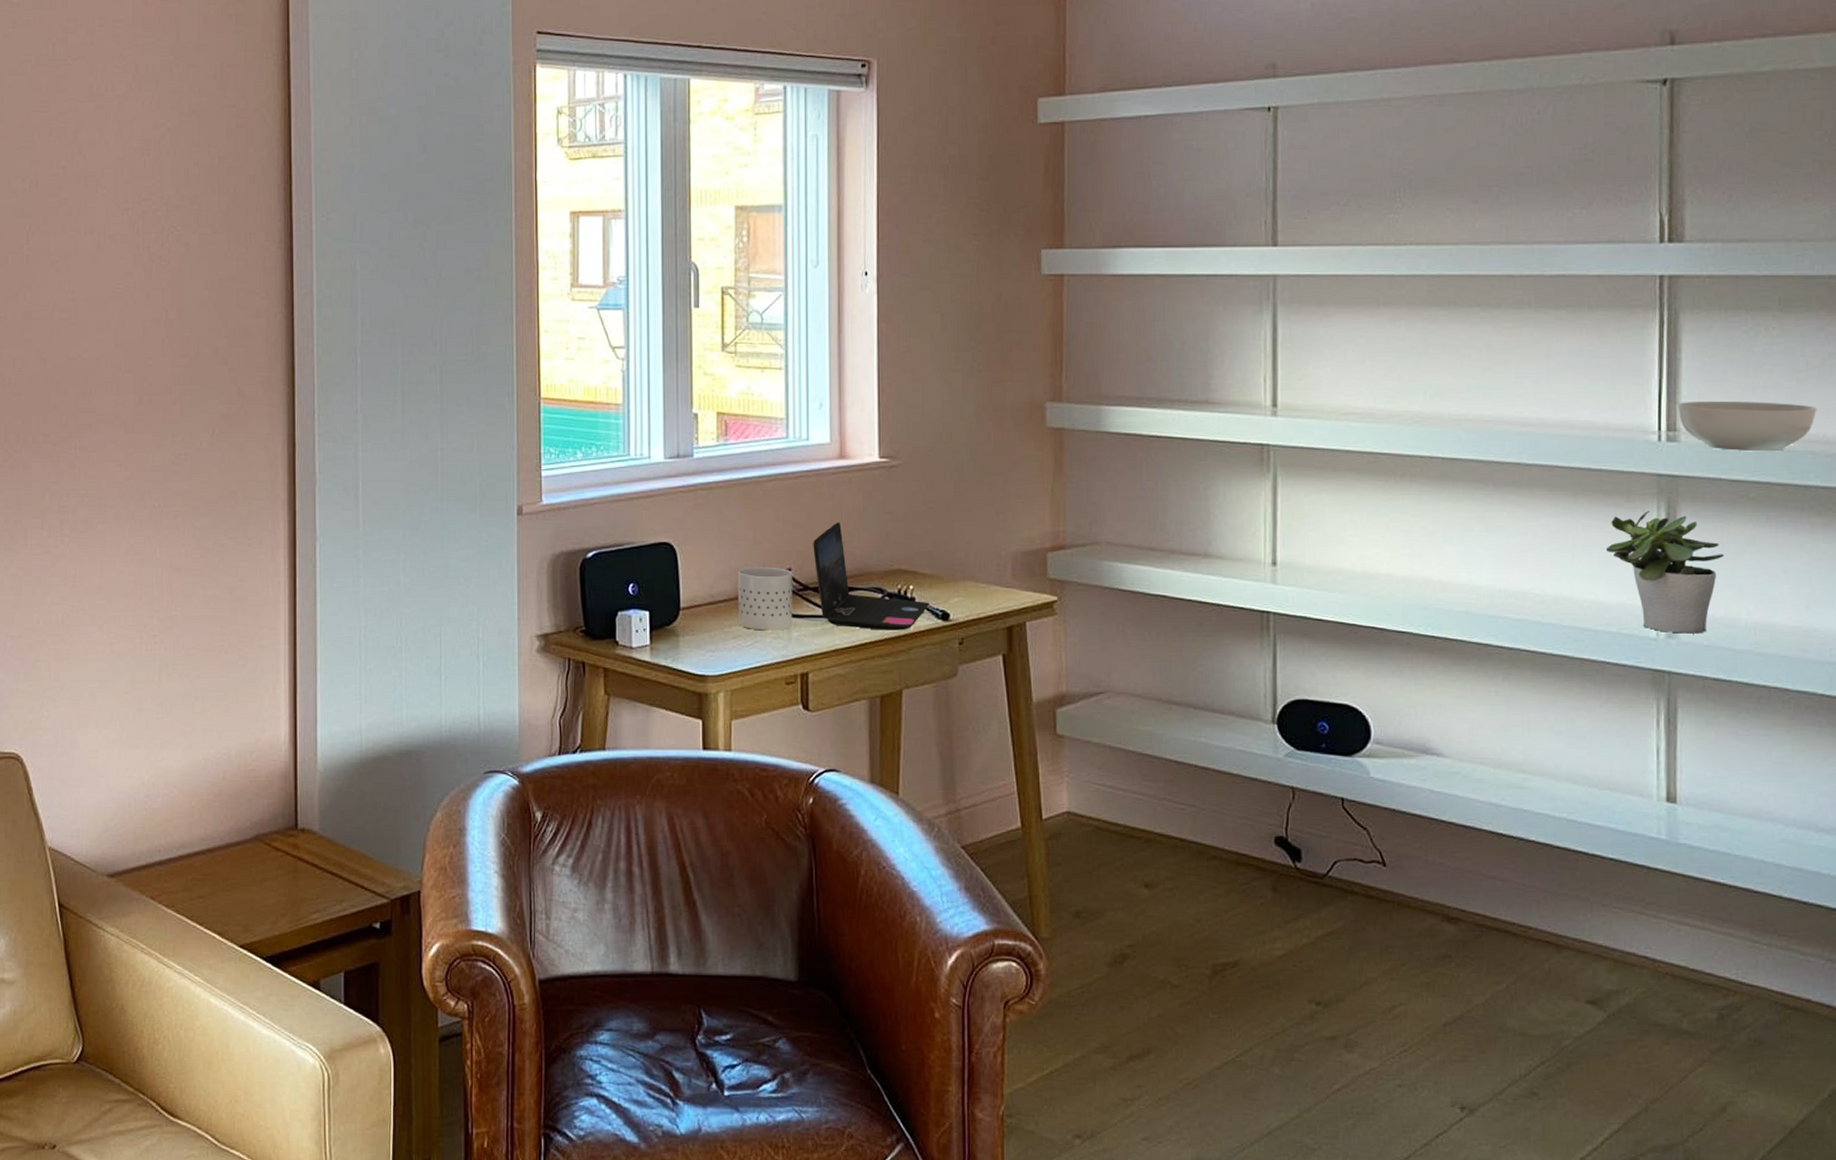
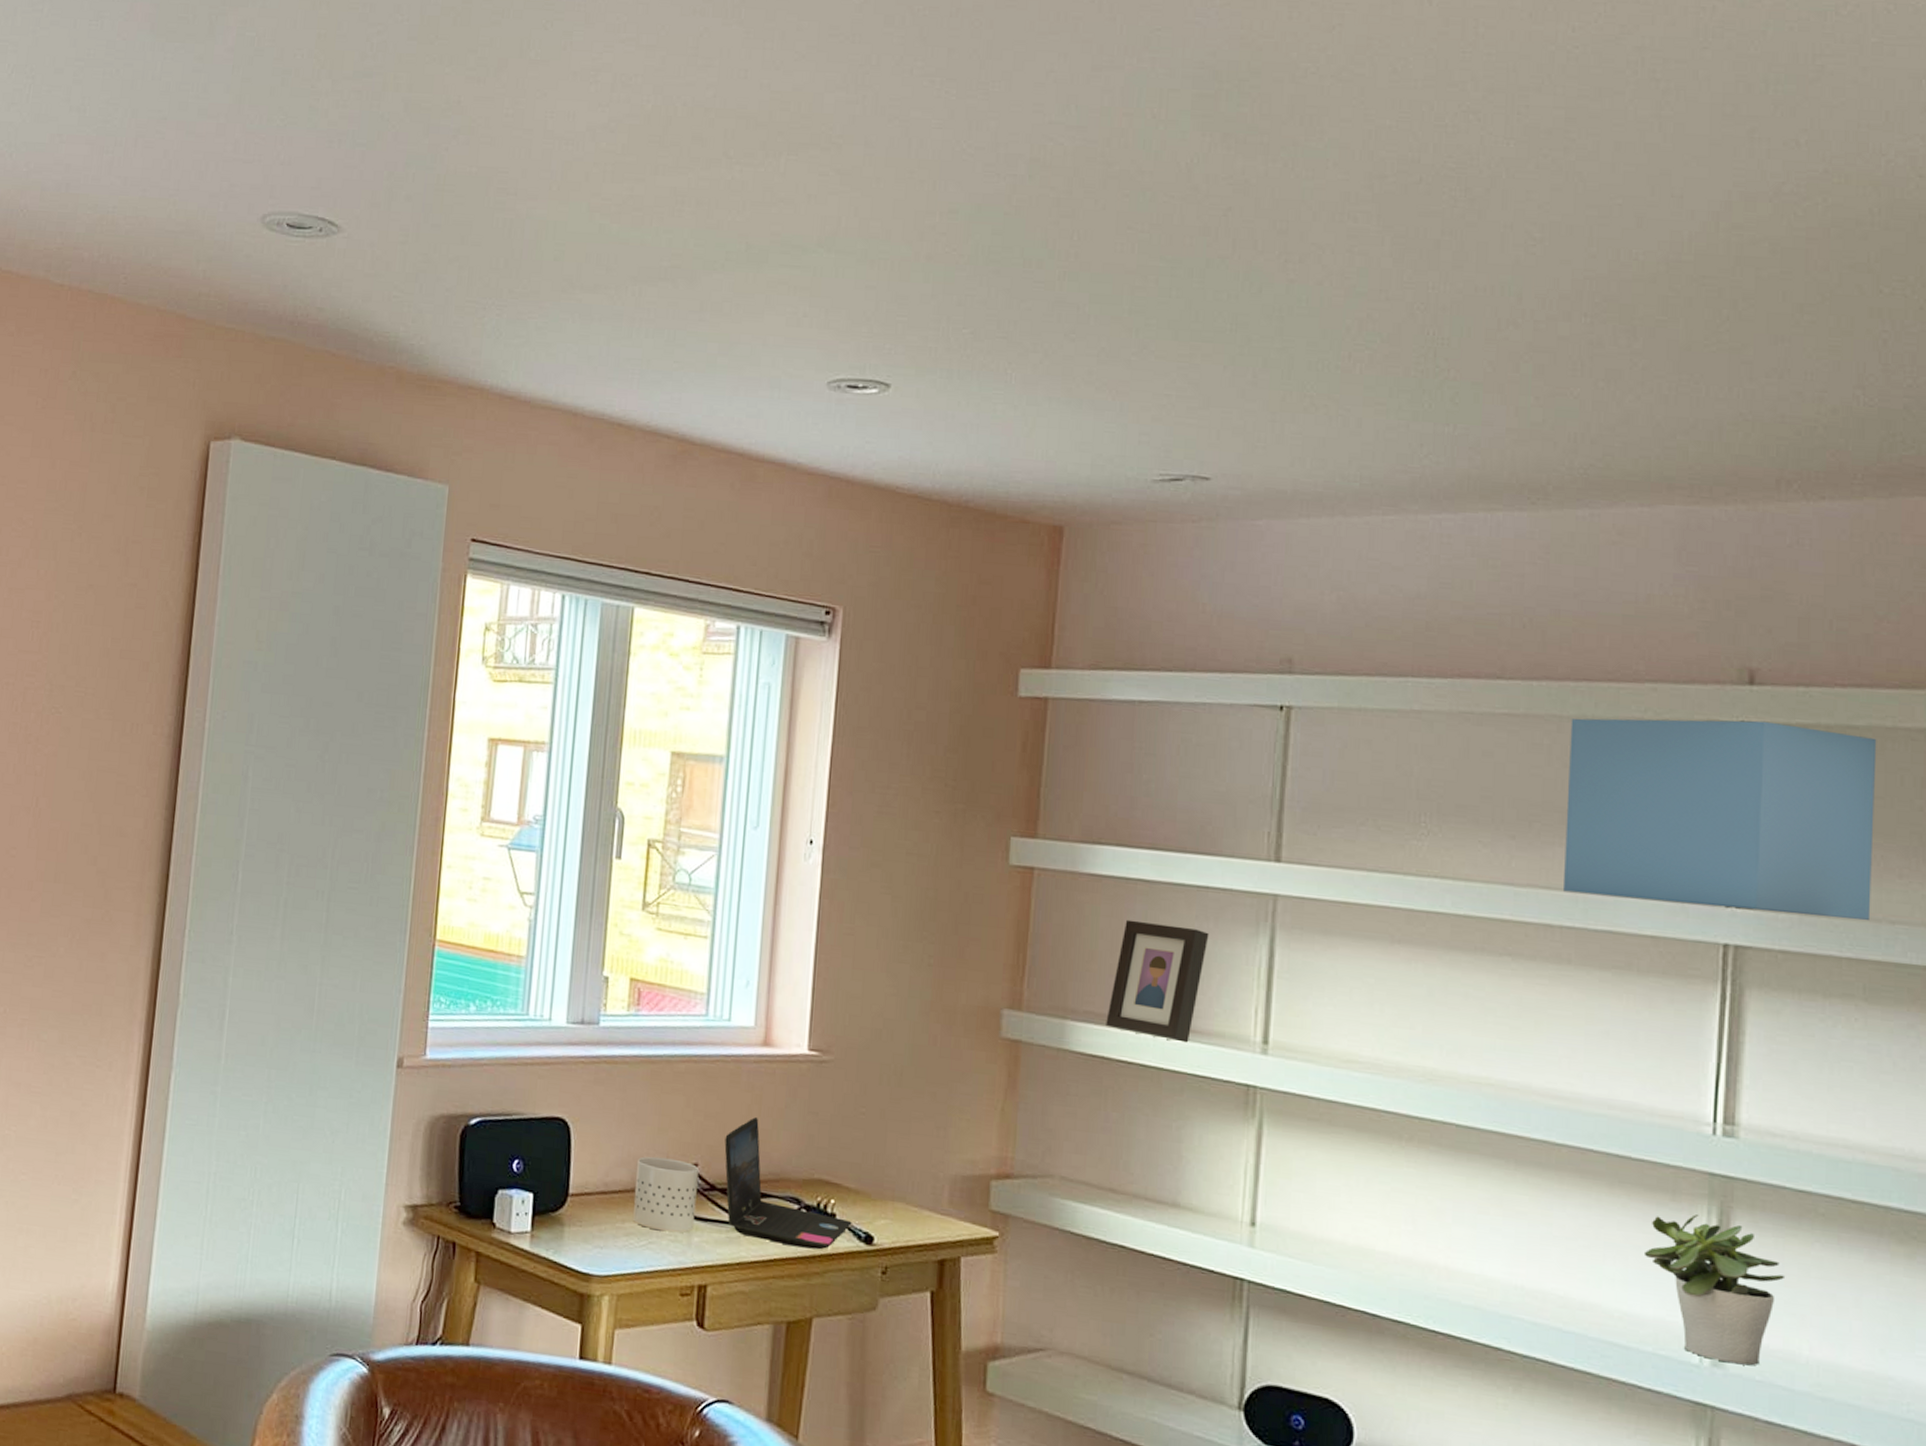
picture frame: none [1136,311,1220,414] -> present [1106,919,1209,1043]
decorative box: none [1519,76,1782,245] -> present [1564,718,1877,920]
bowl: present [1675,400,1817,452] -> none [1734,1092,1904,1163]

